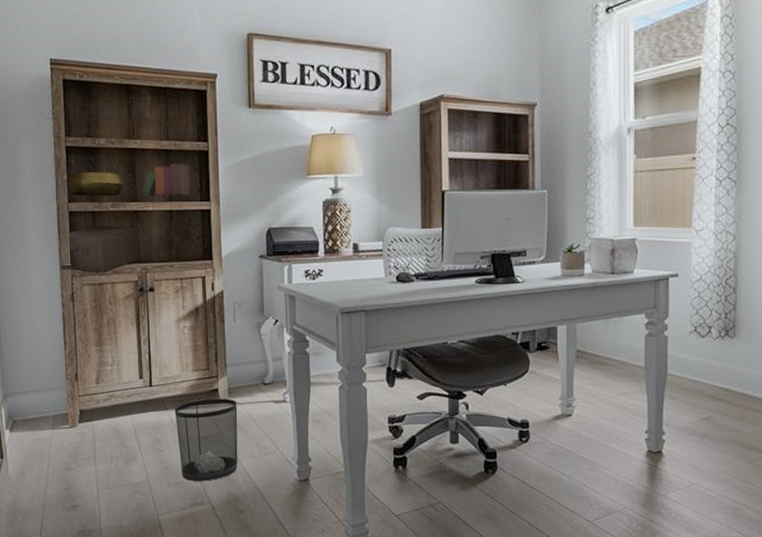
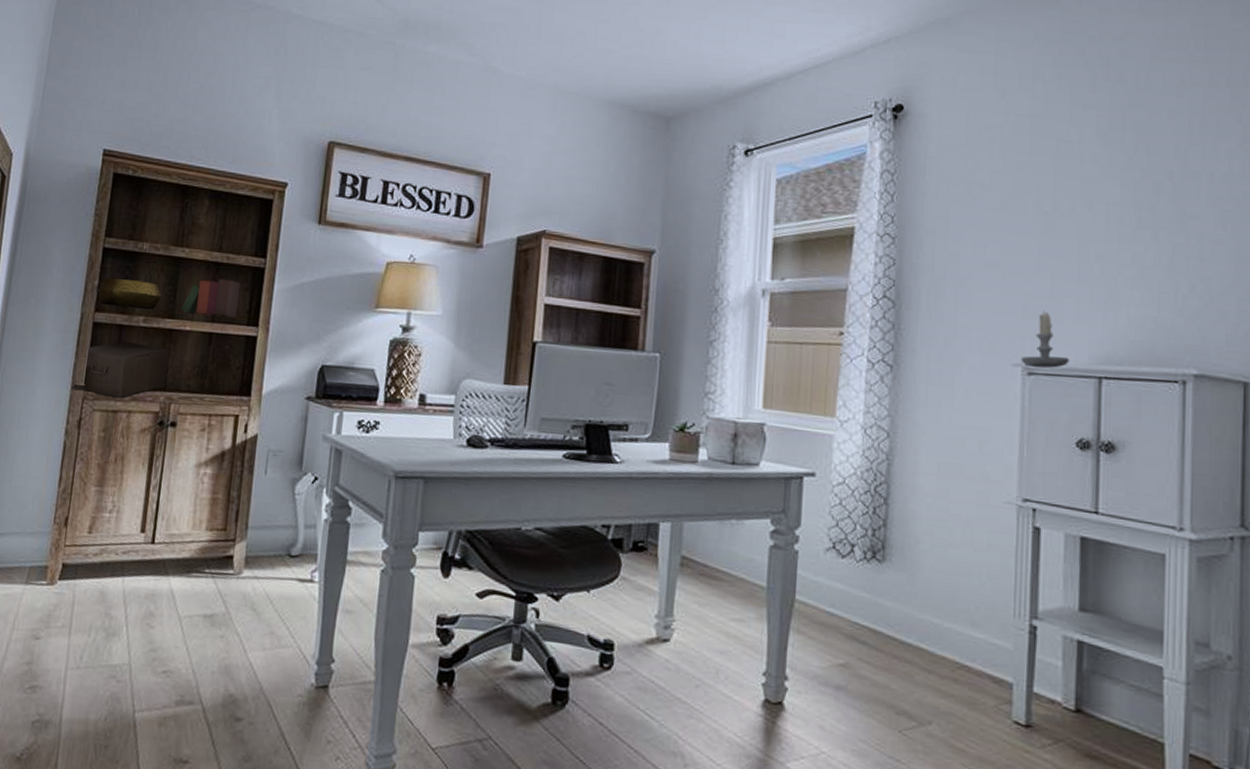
waste bin: present [174,398,238,481] -> none [171,567,254,674]

